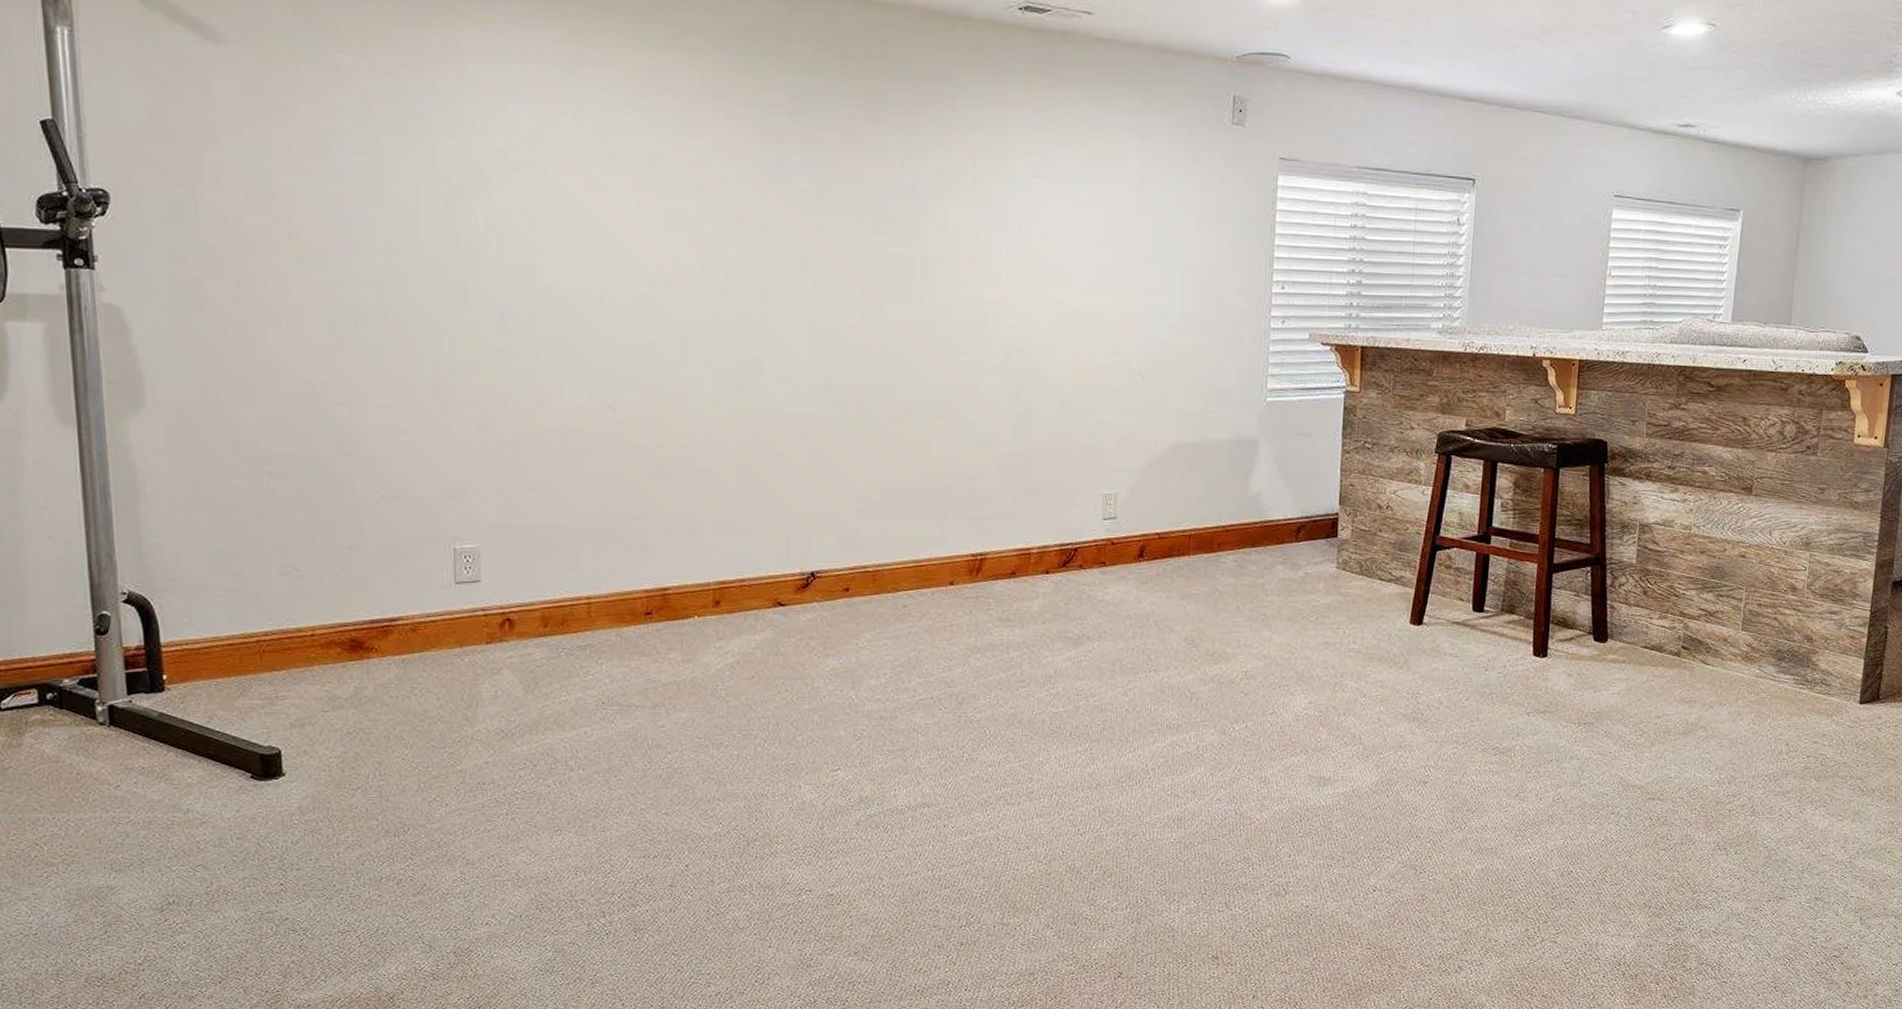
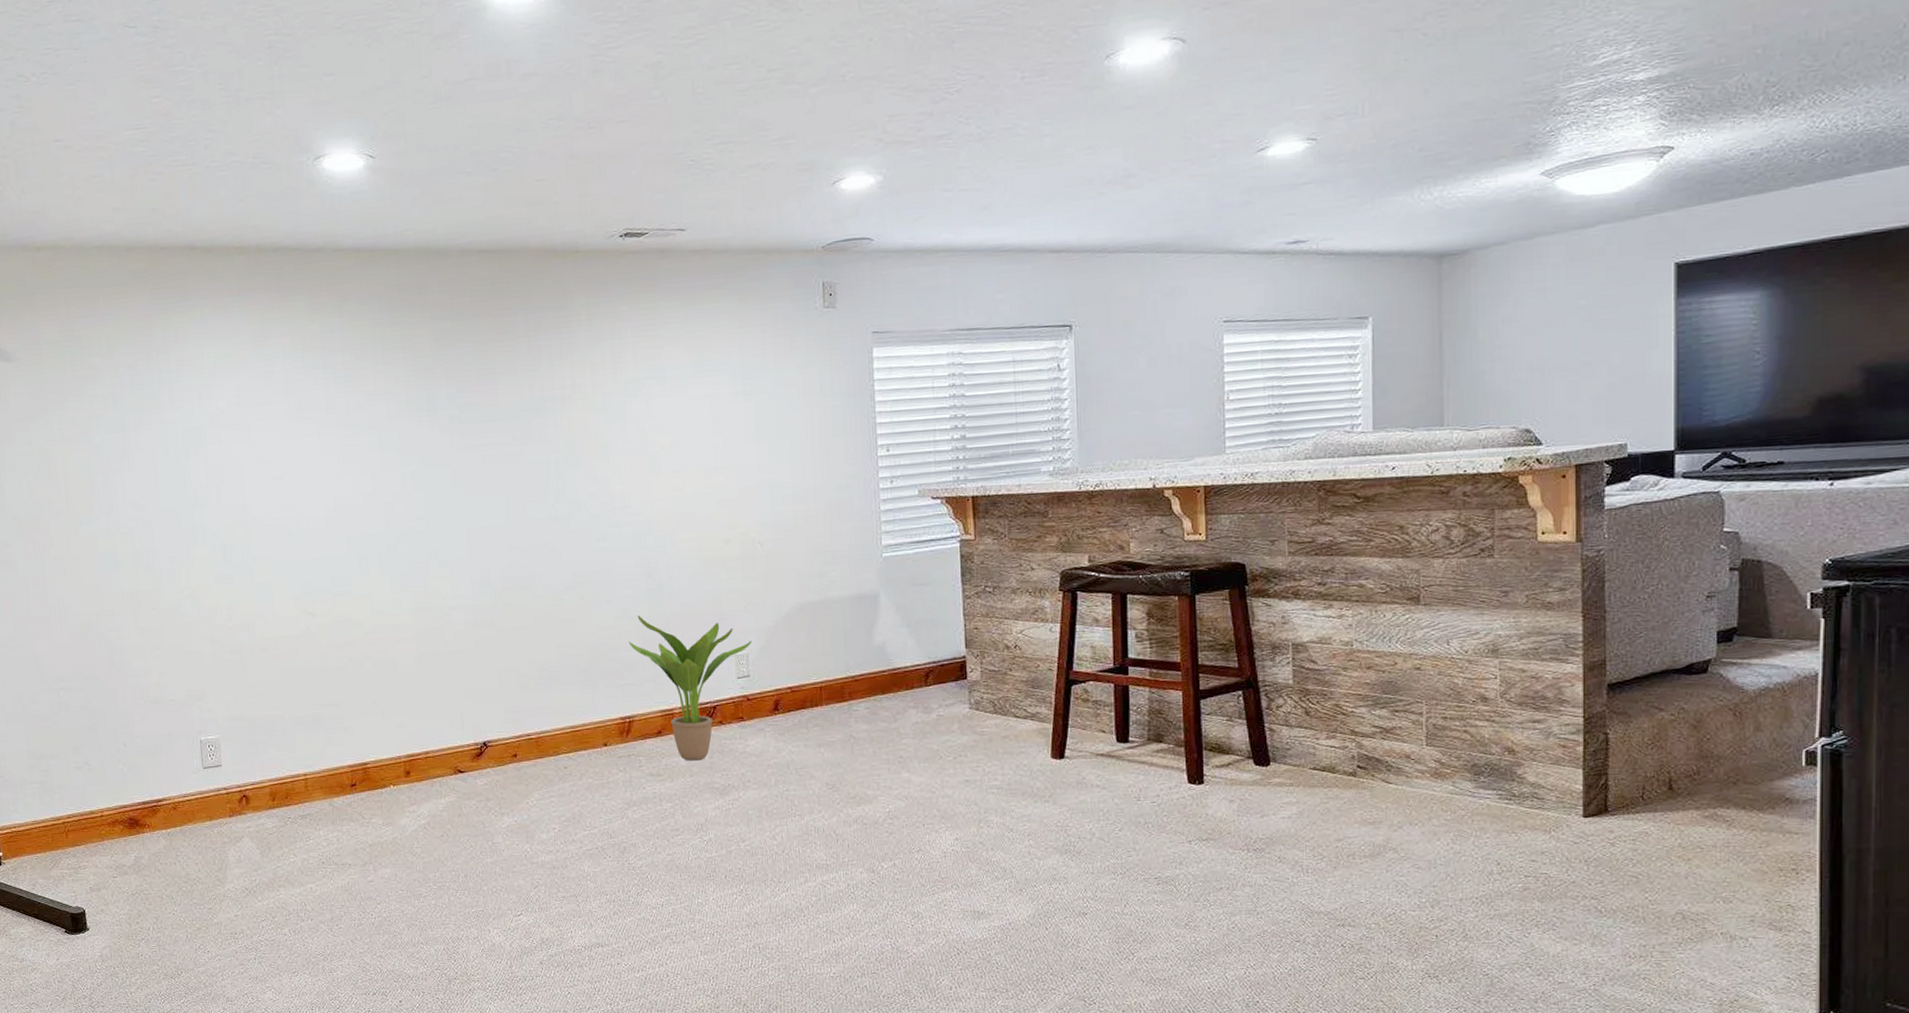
potted plant: none [987,442,1122,607] -> present [628,616,752,761]

